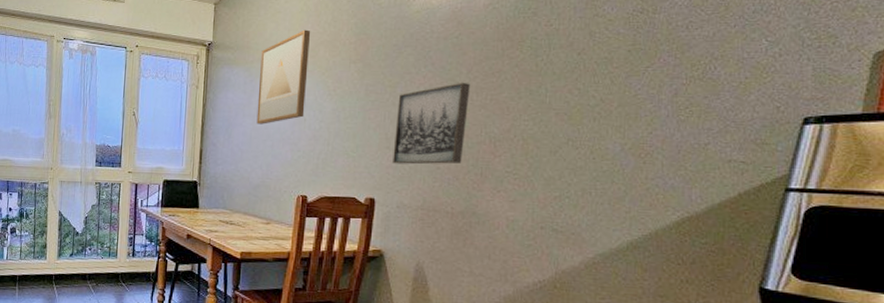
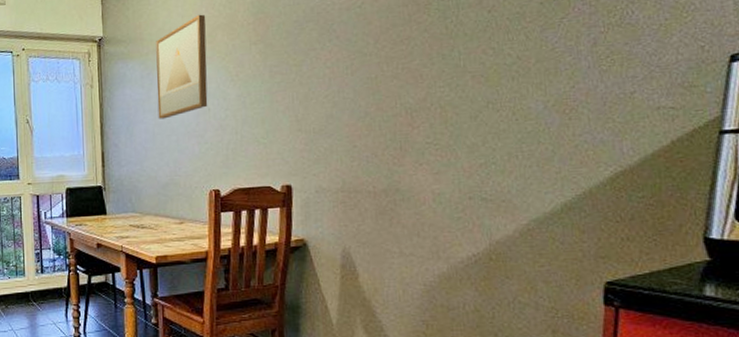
wall art: present [393,82,471,165] -> none [305,53,380,147]

